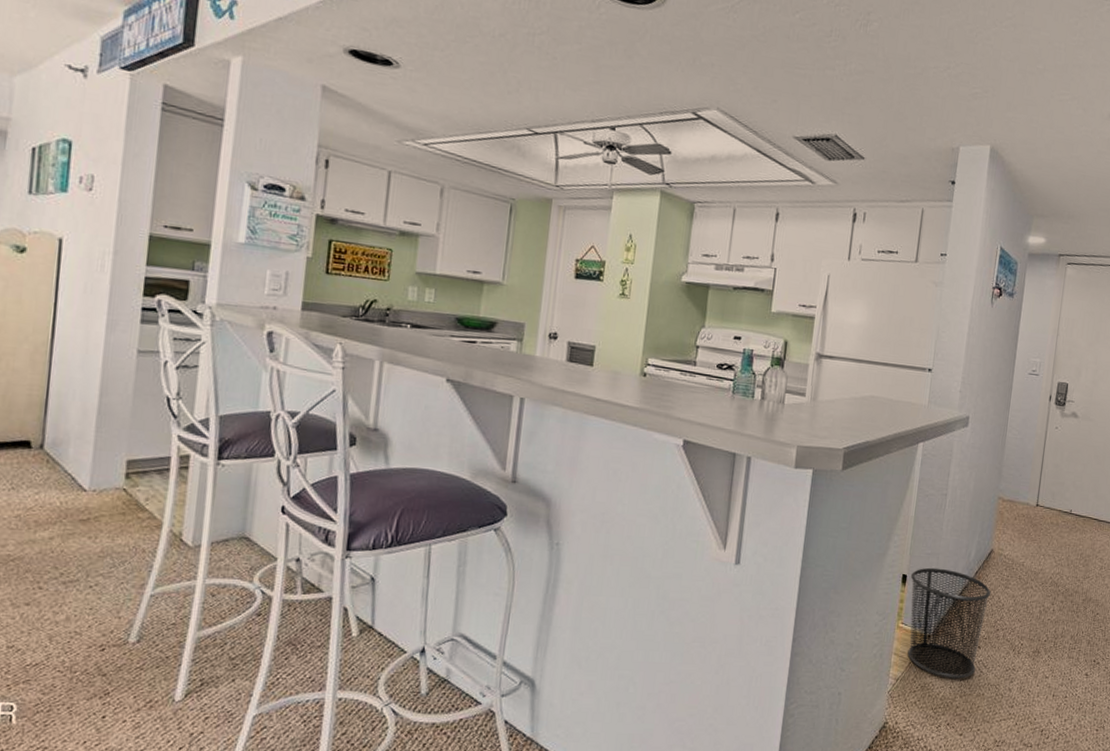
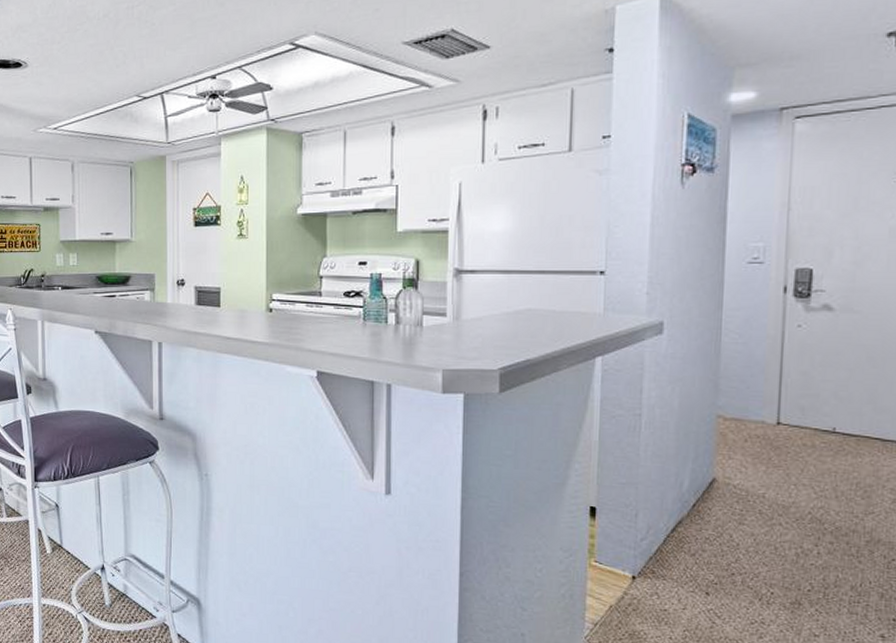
waste bin: present [907,567,991,679] -> none [600,499,719,629]

